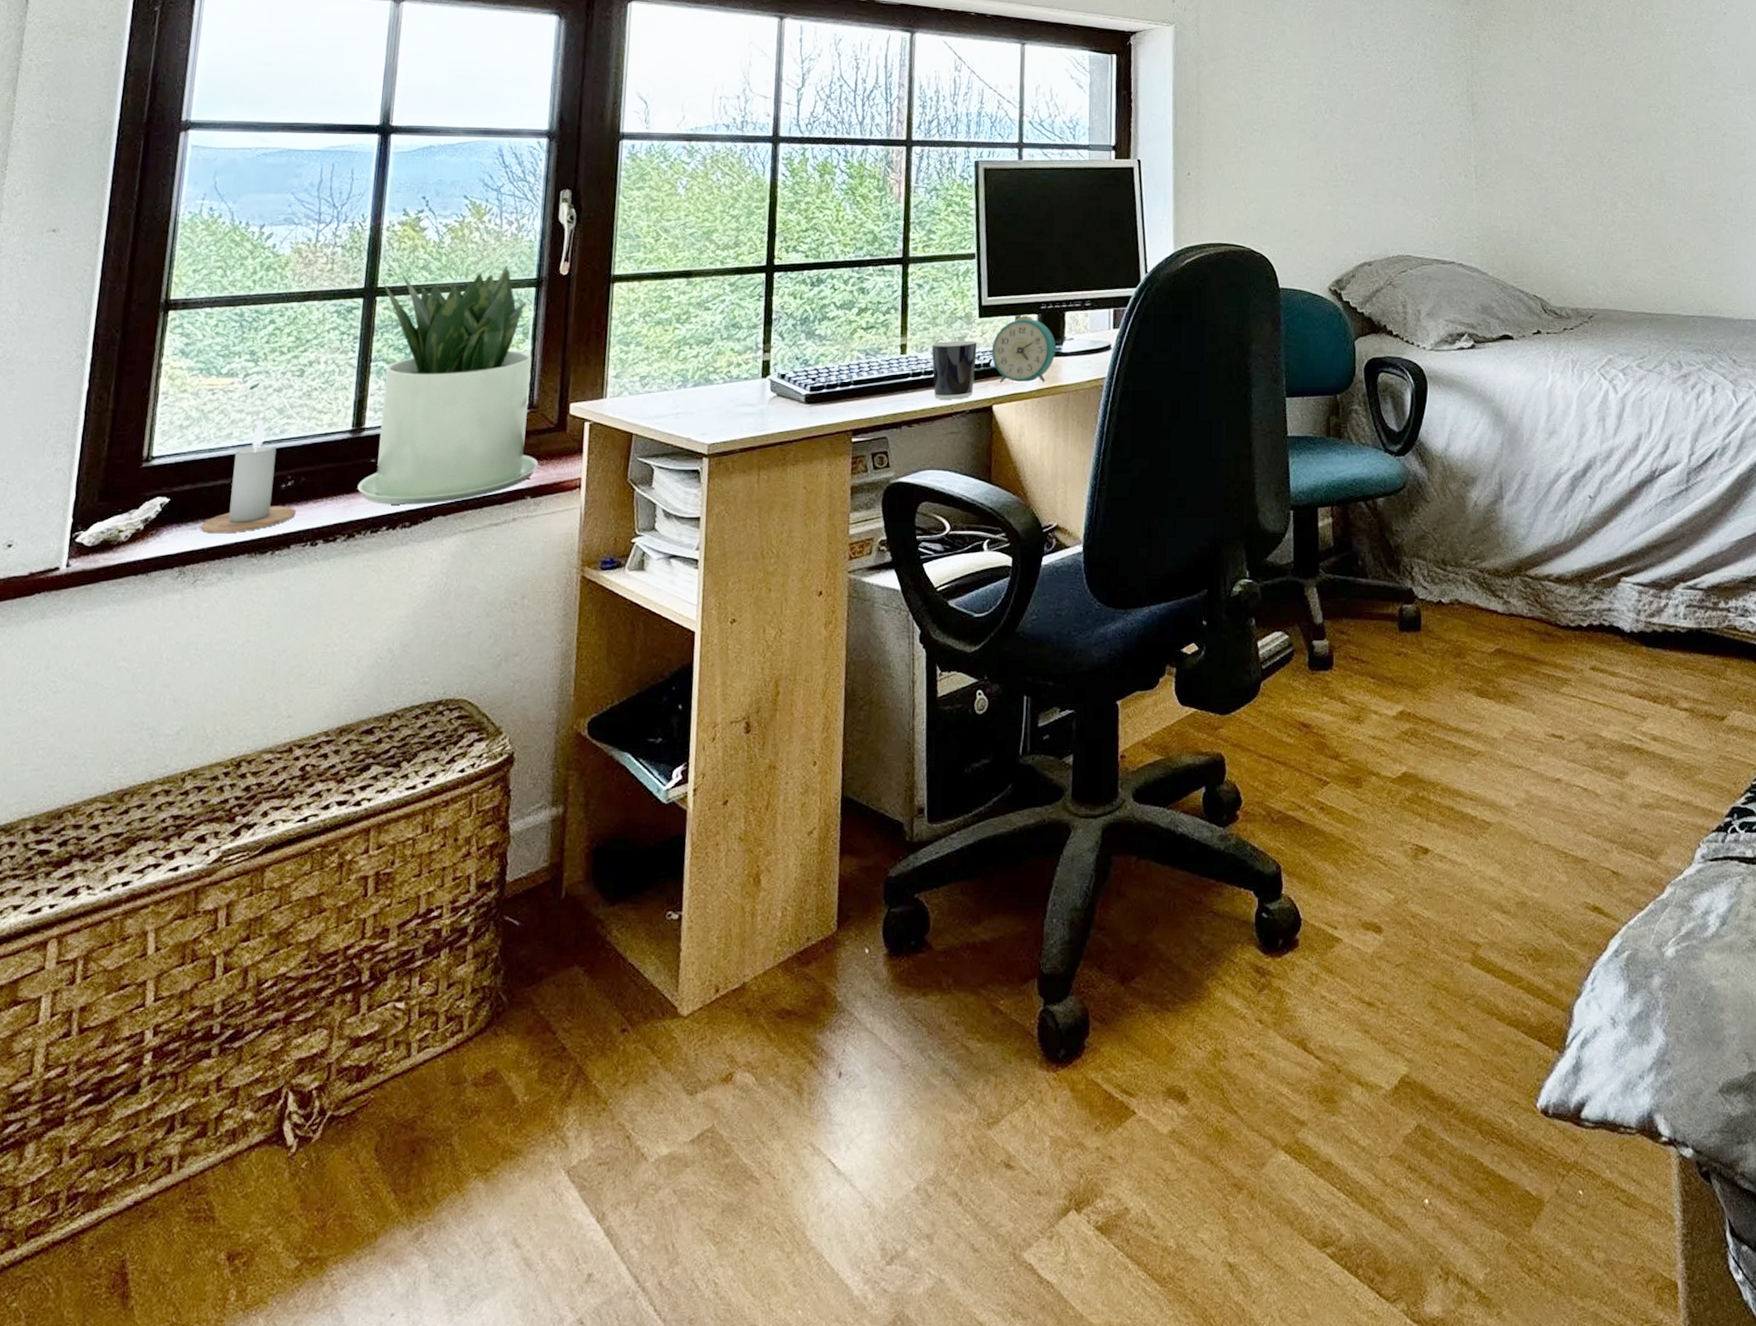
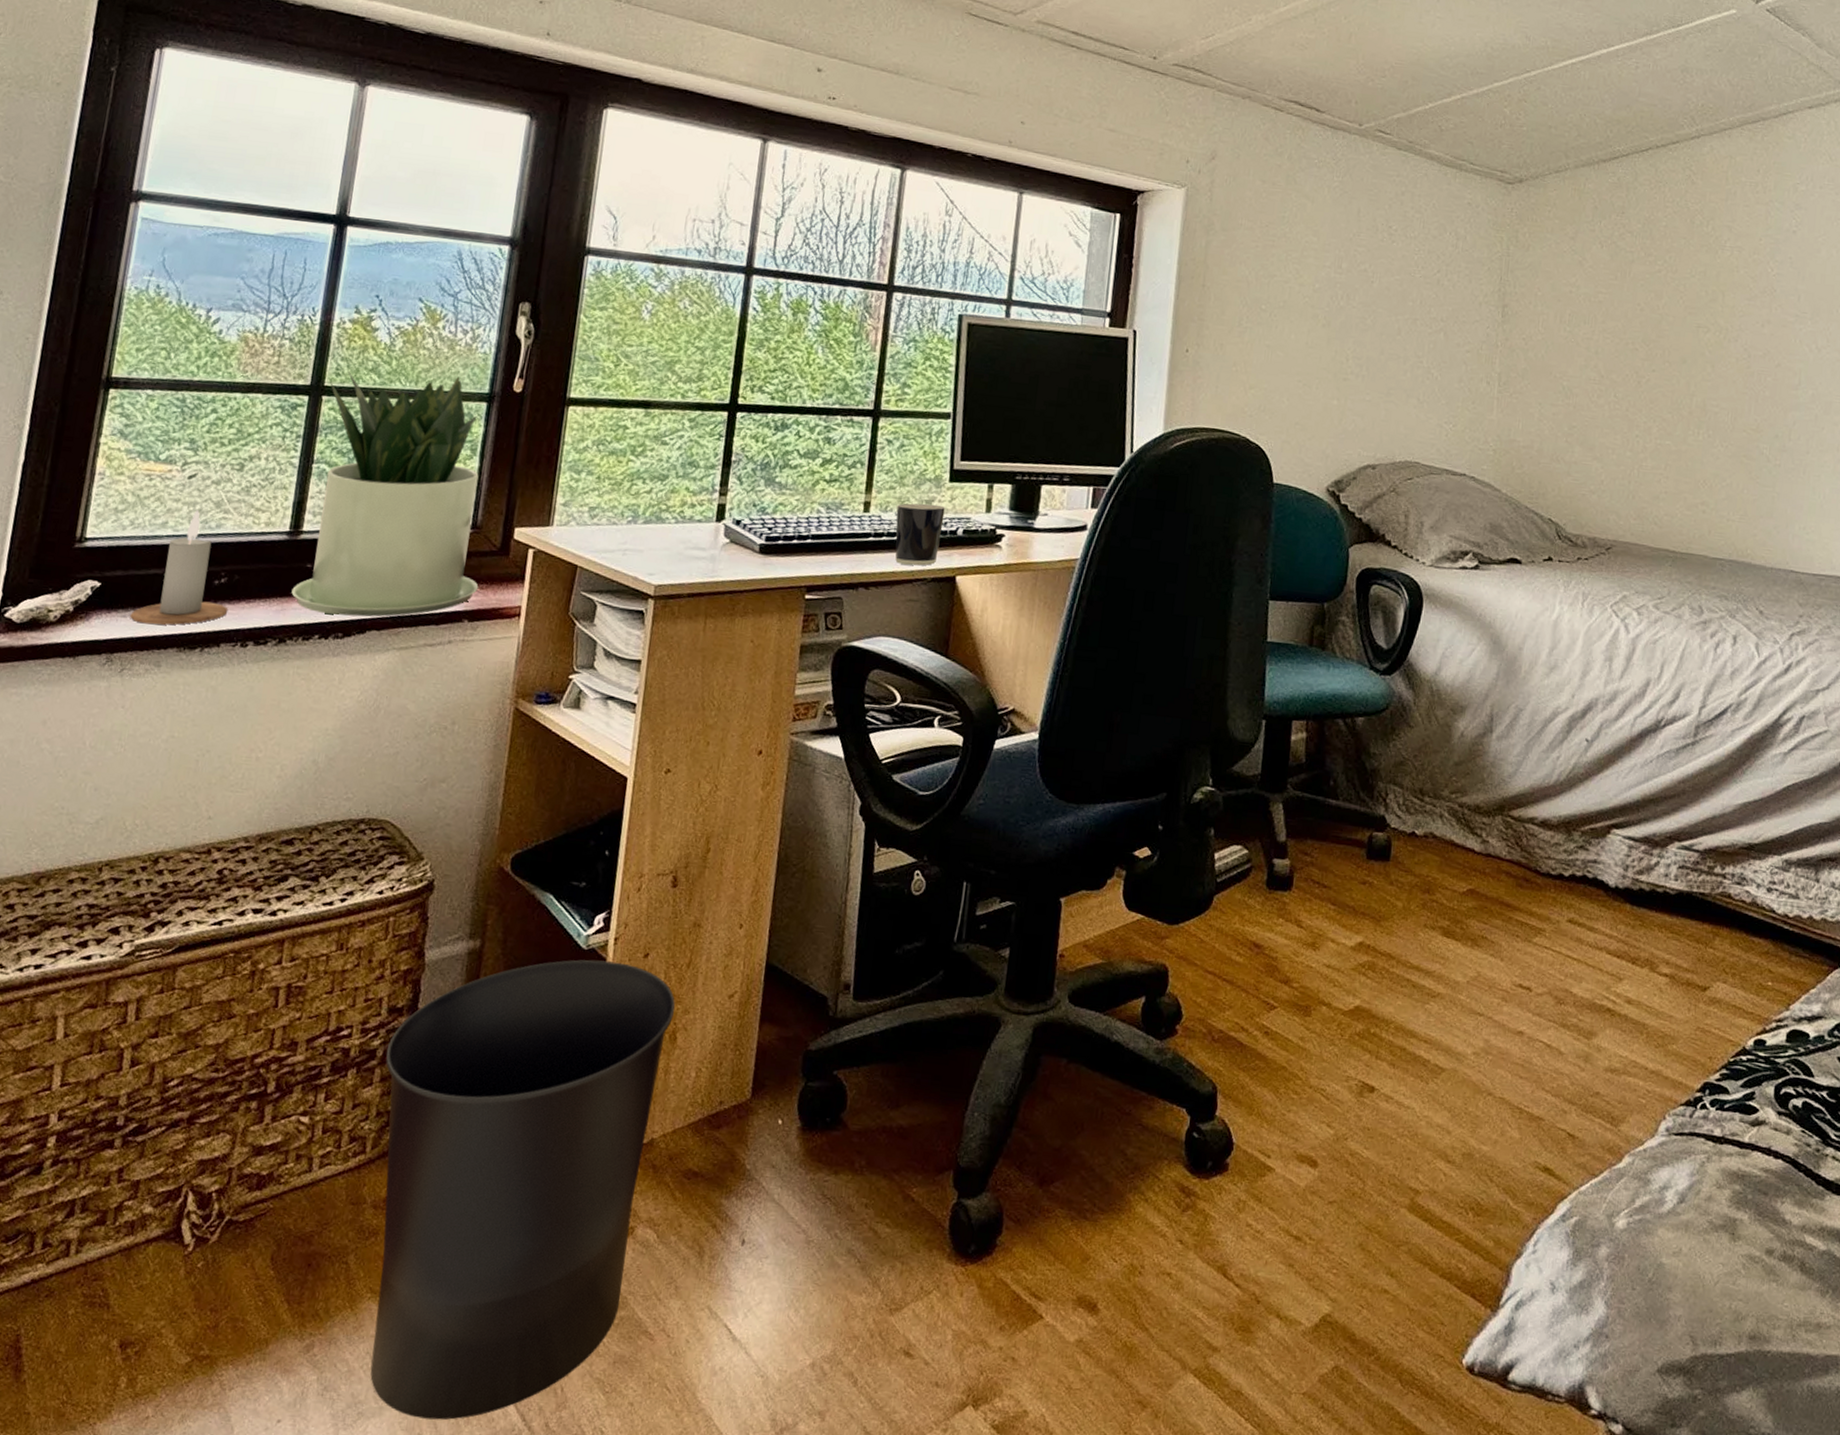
waste bin: none [477,812,757,1293] -> present [370,959,676,1420]
alarm clock: present [991,316,1056,384] -> none [959,484,1029,558]

